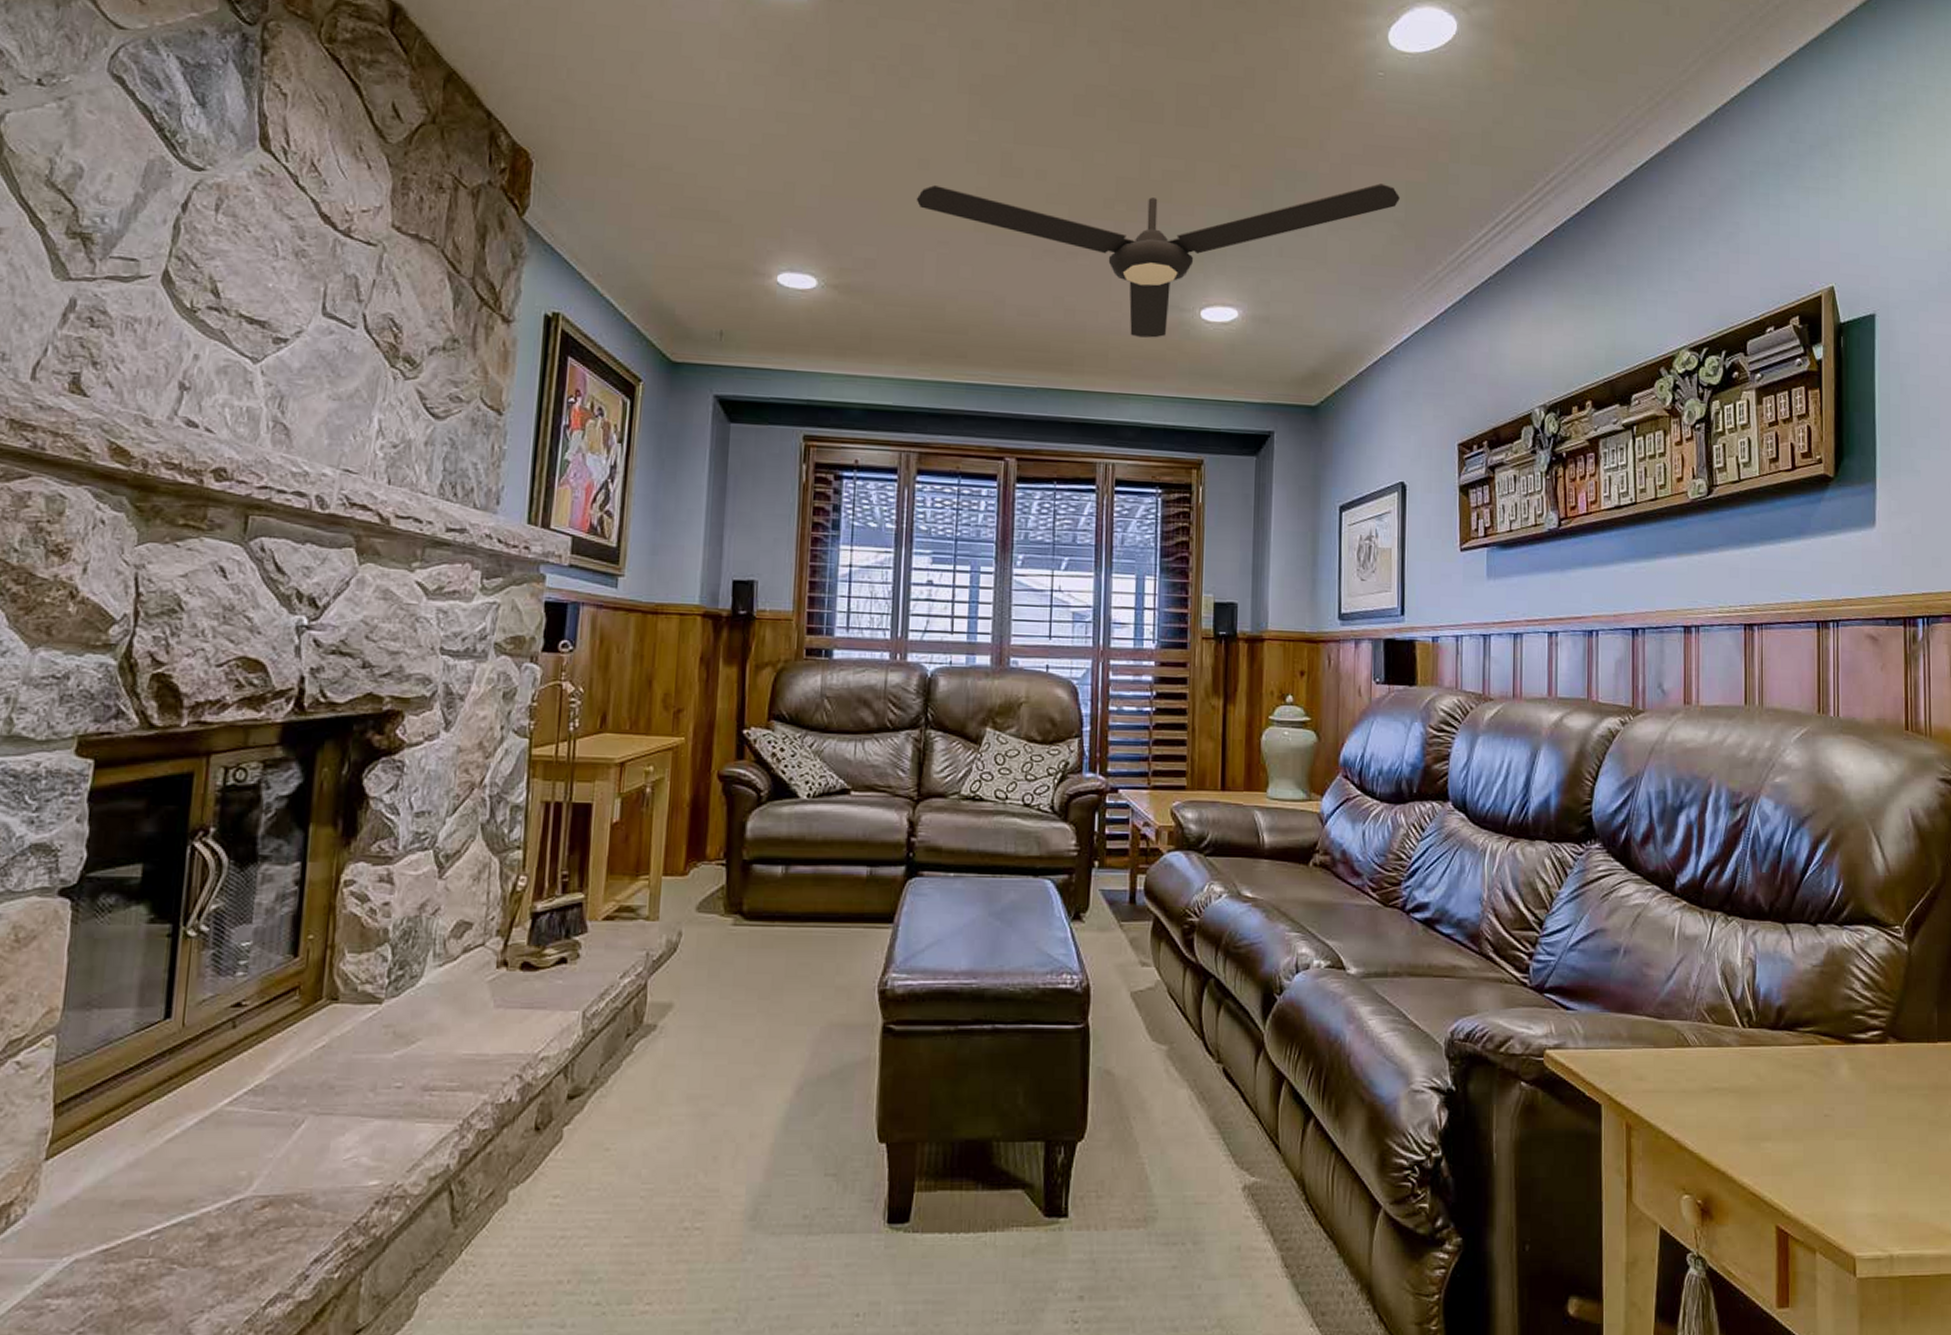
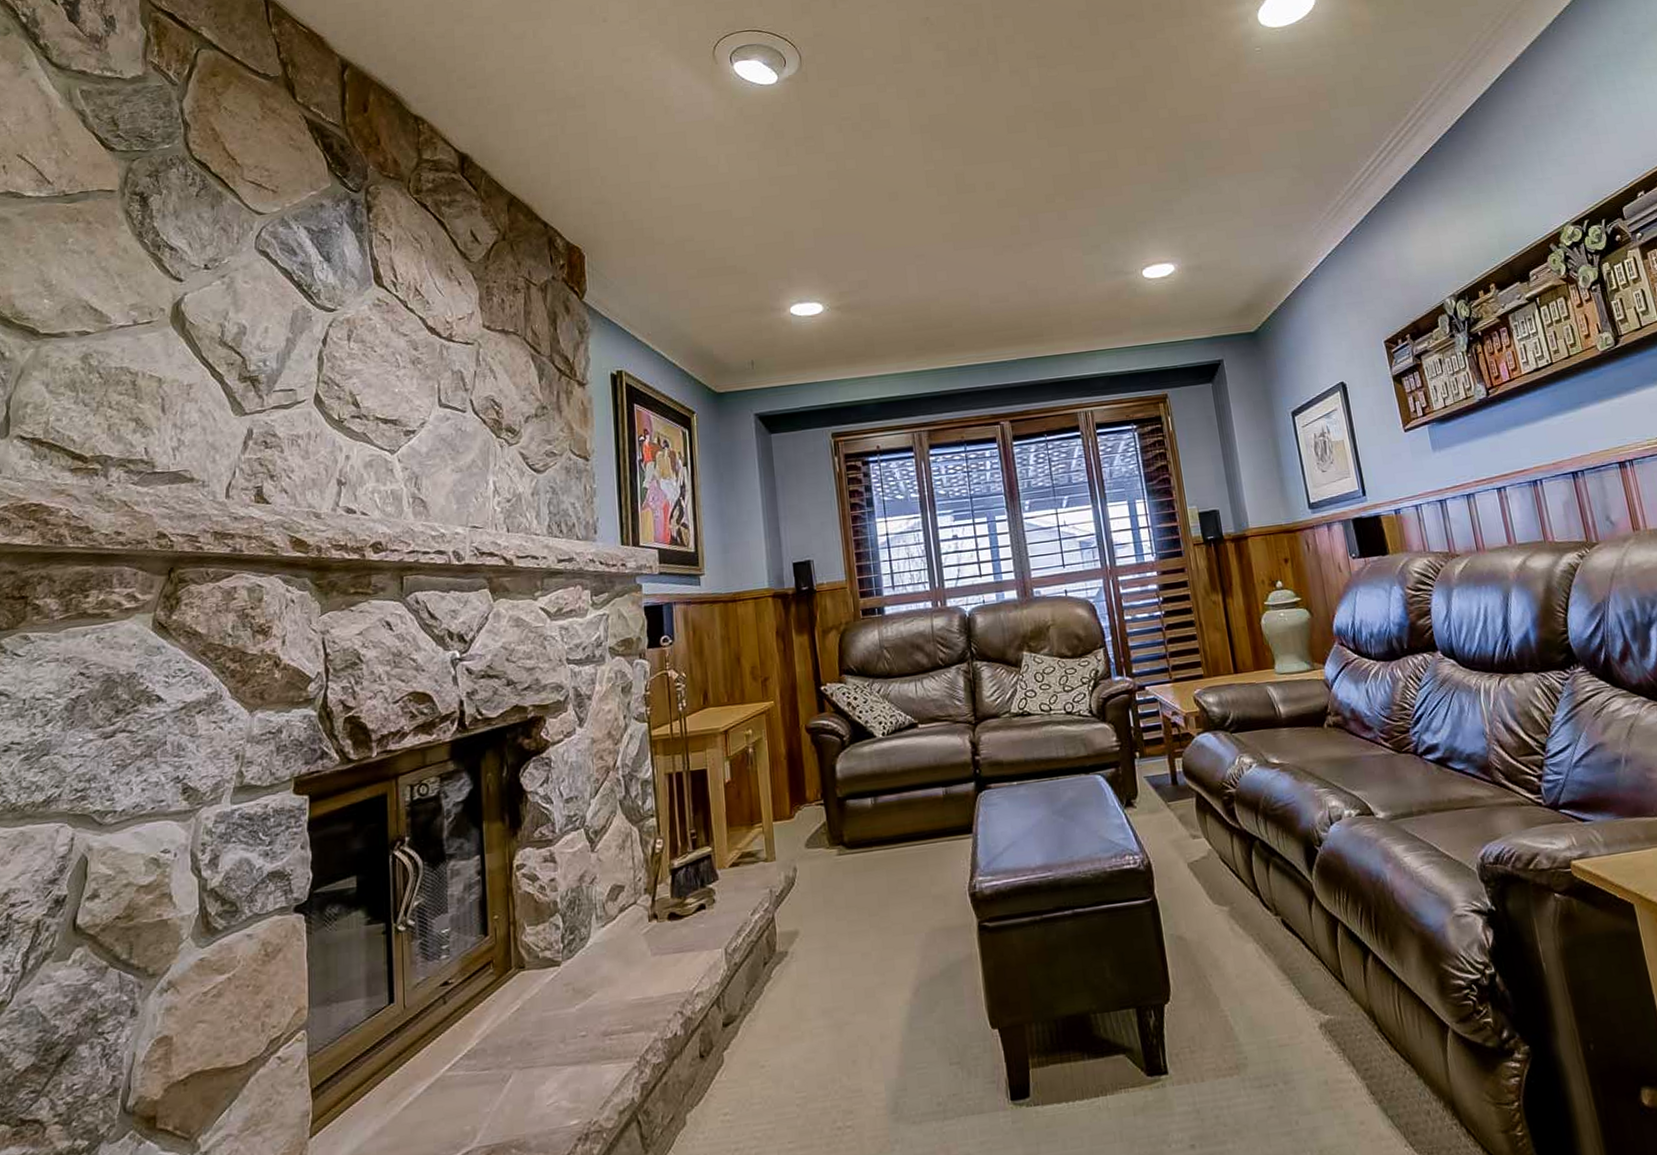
ceiling fan: present [916,183,1400,338] -> none [892,137,1294,303]

